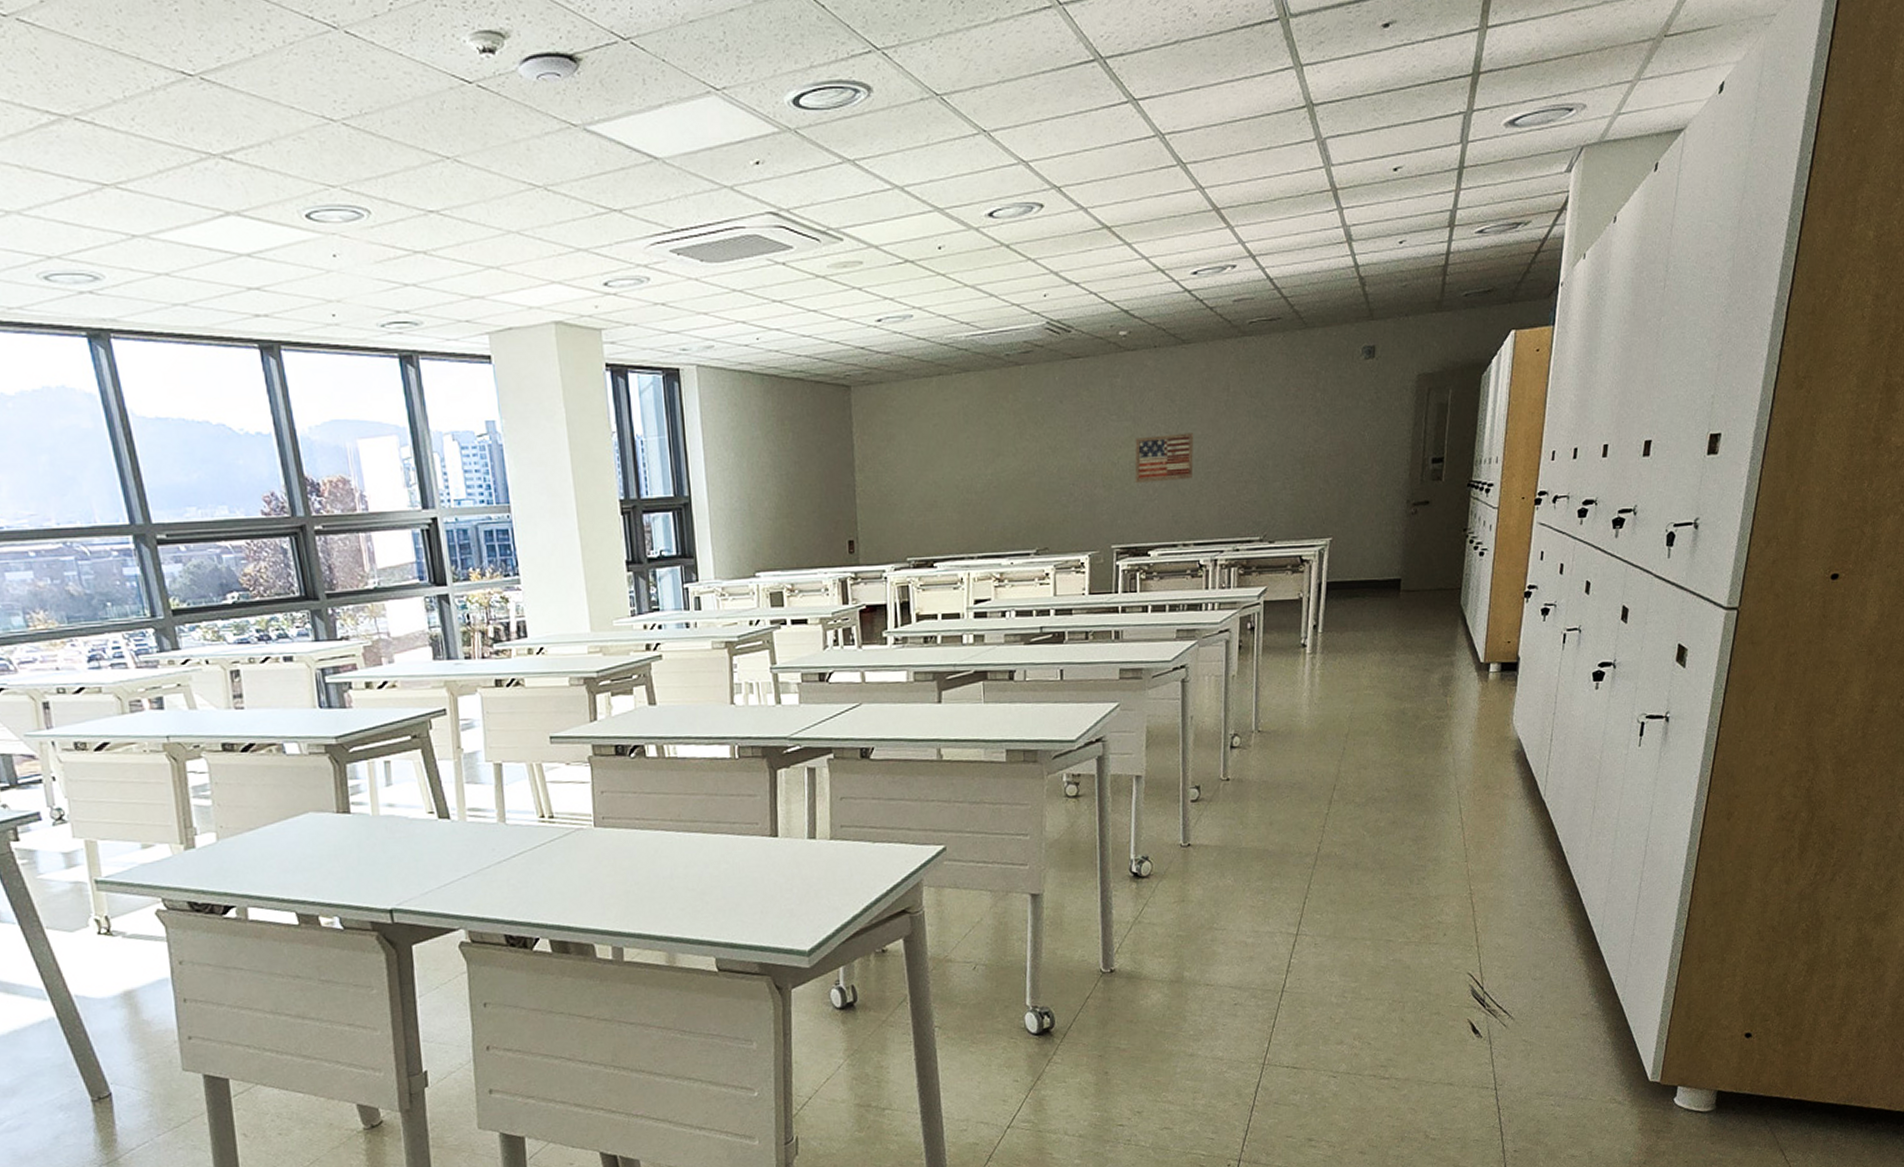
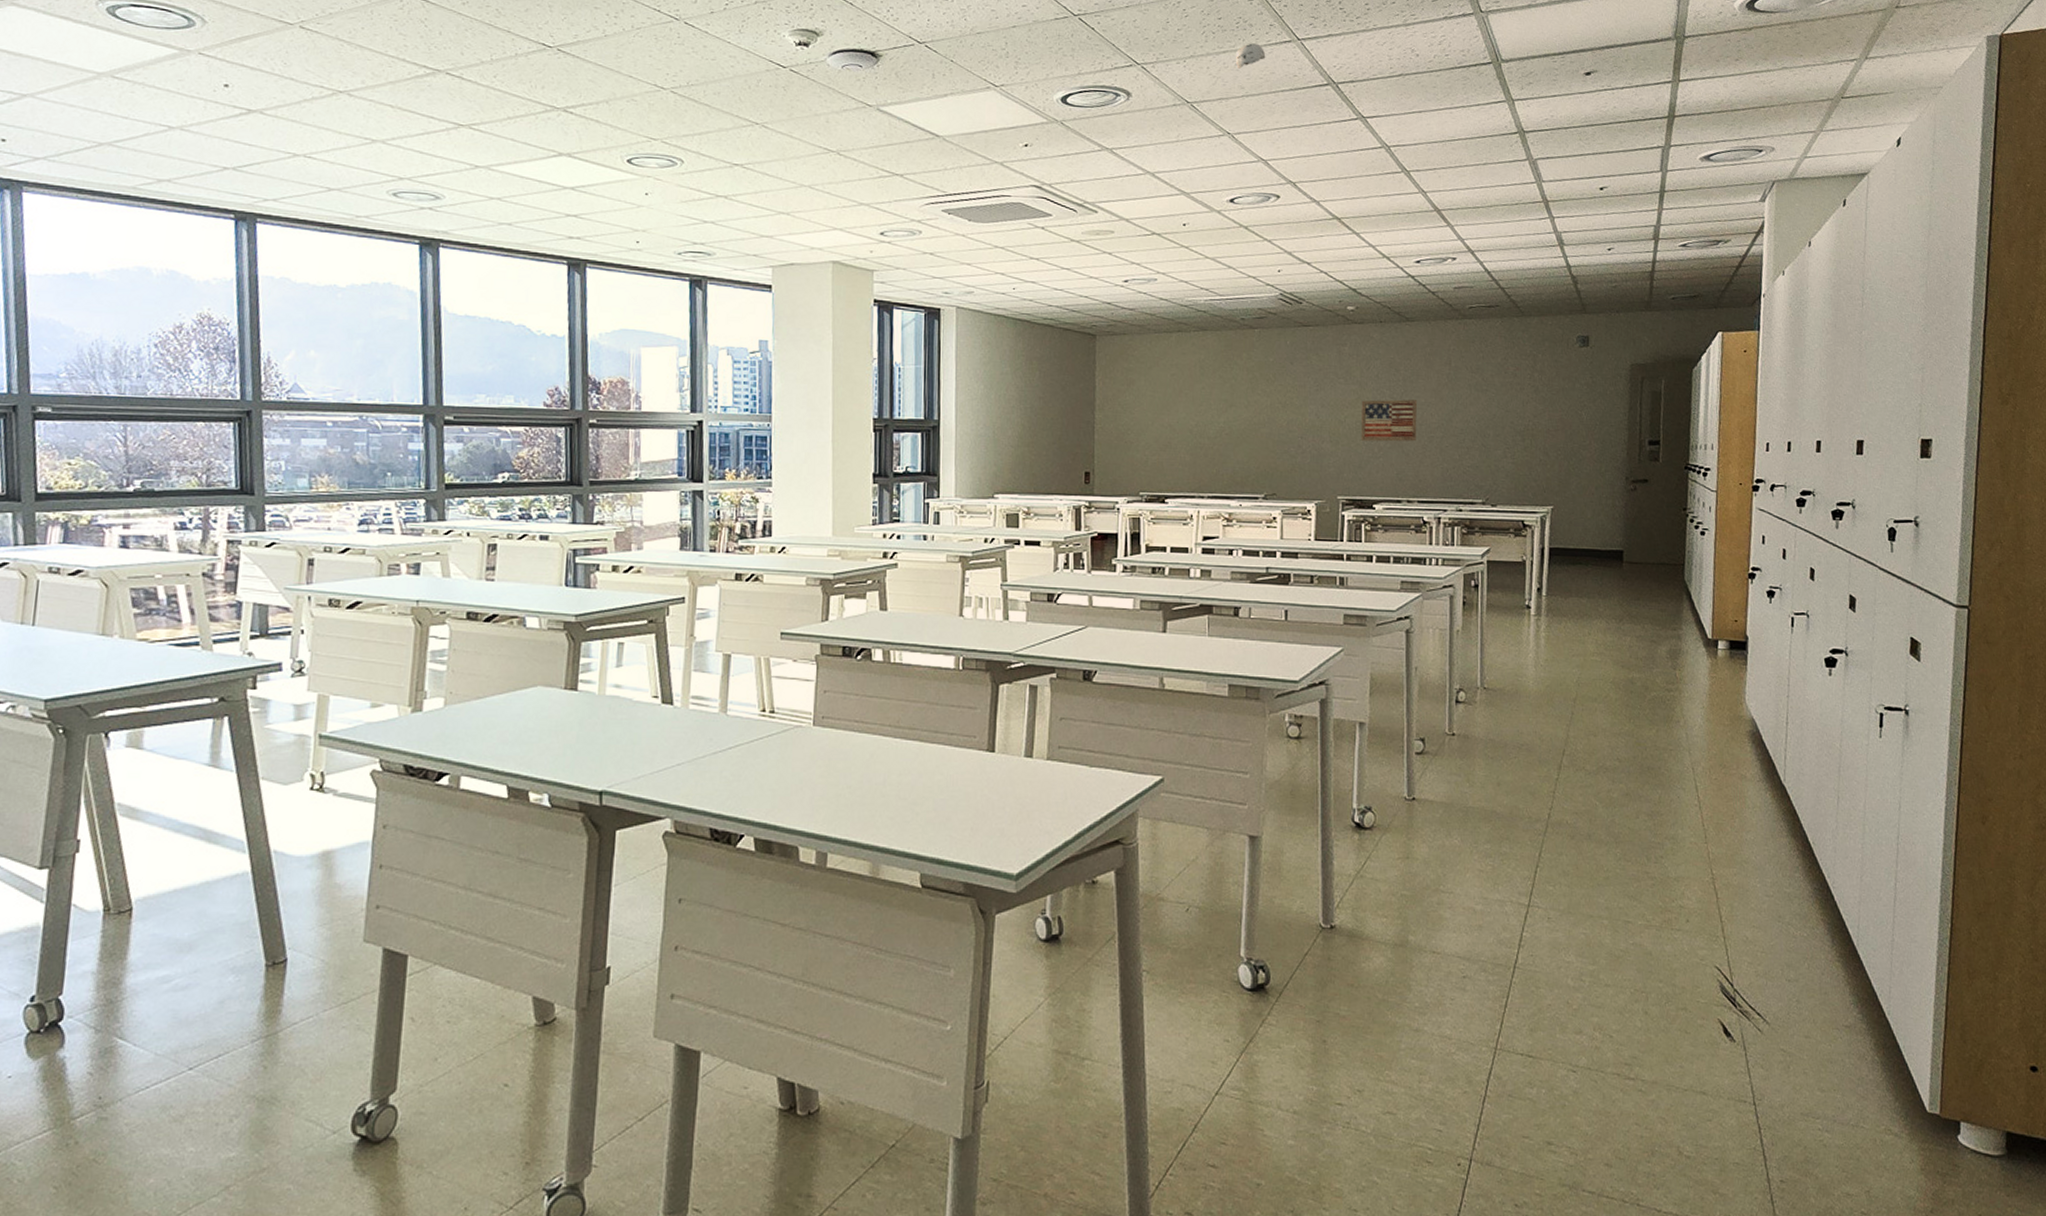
smoke detector: none [988,12,1023,47] -> present [1235,43,1266,69]

